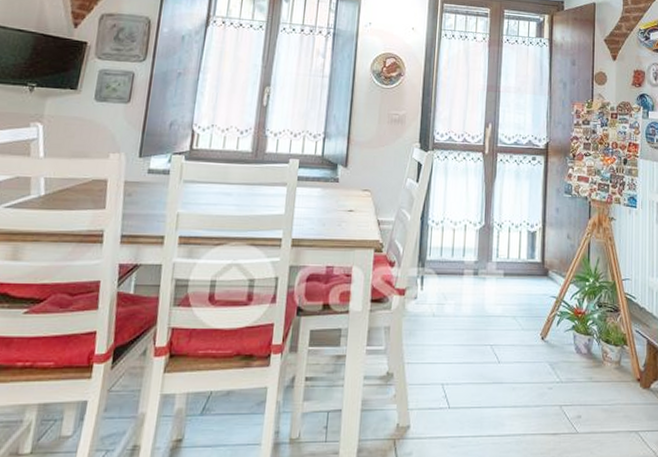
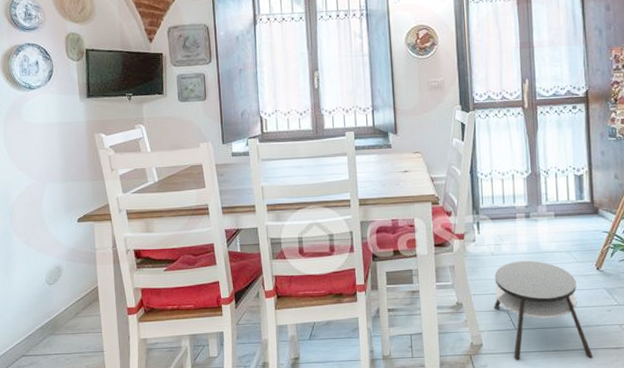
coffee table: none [428,325,529,448] -> present [494,260,593,361]

